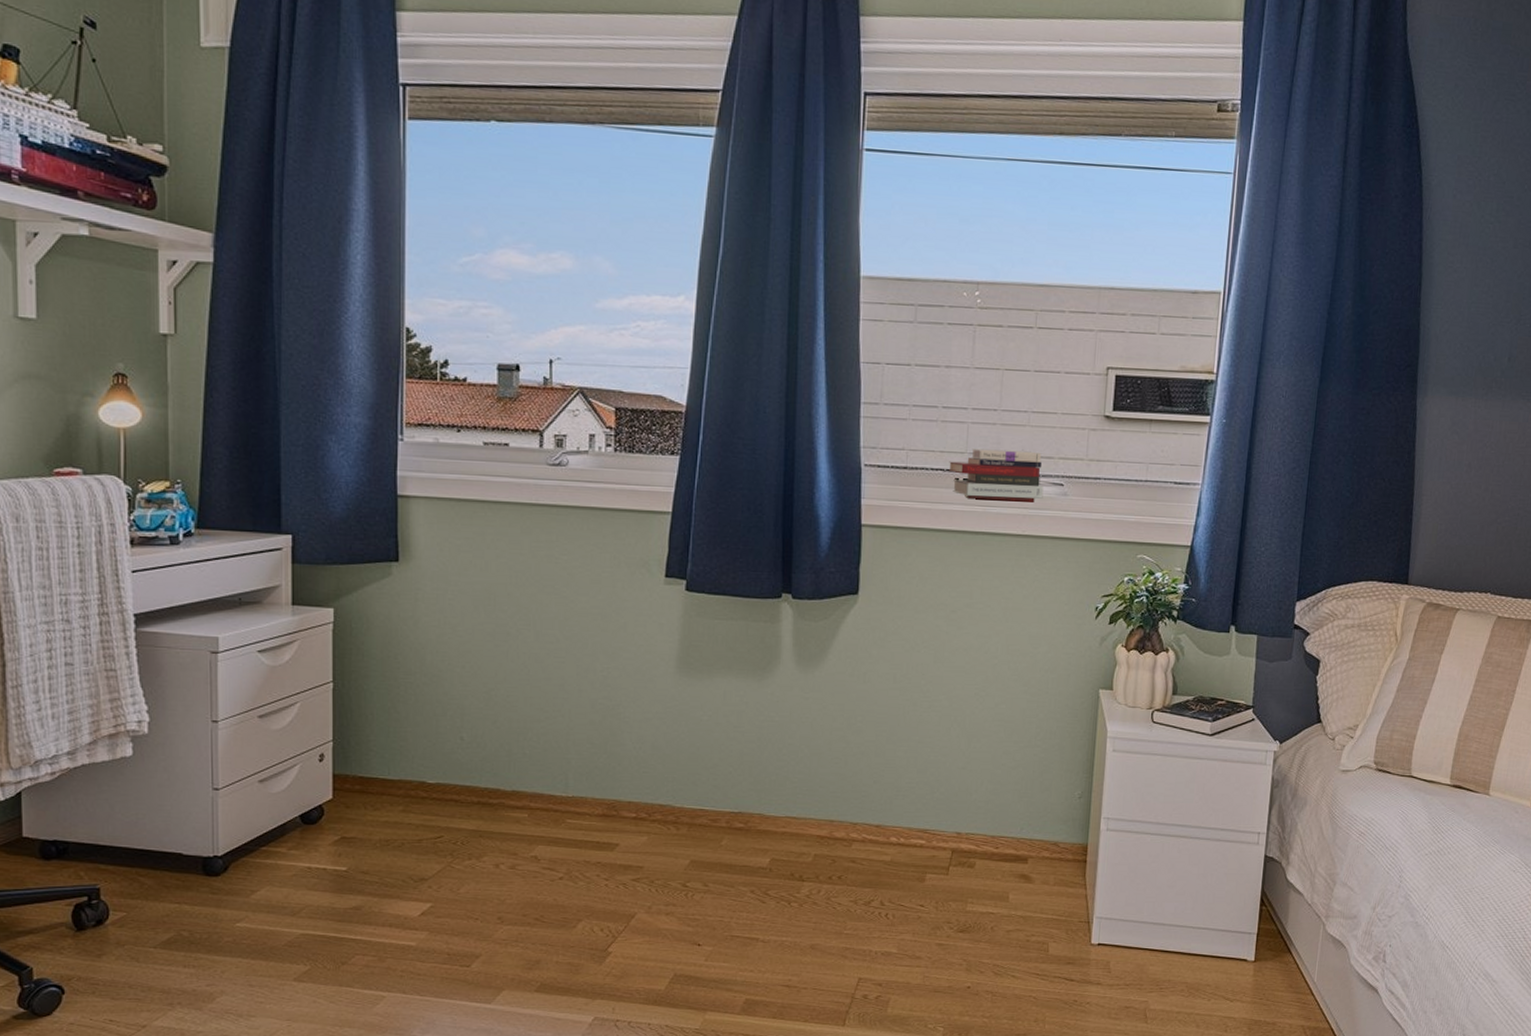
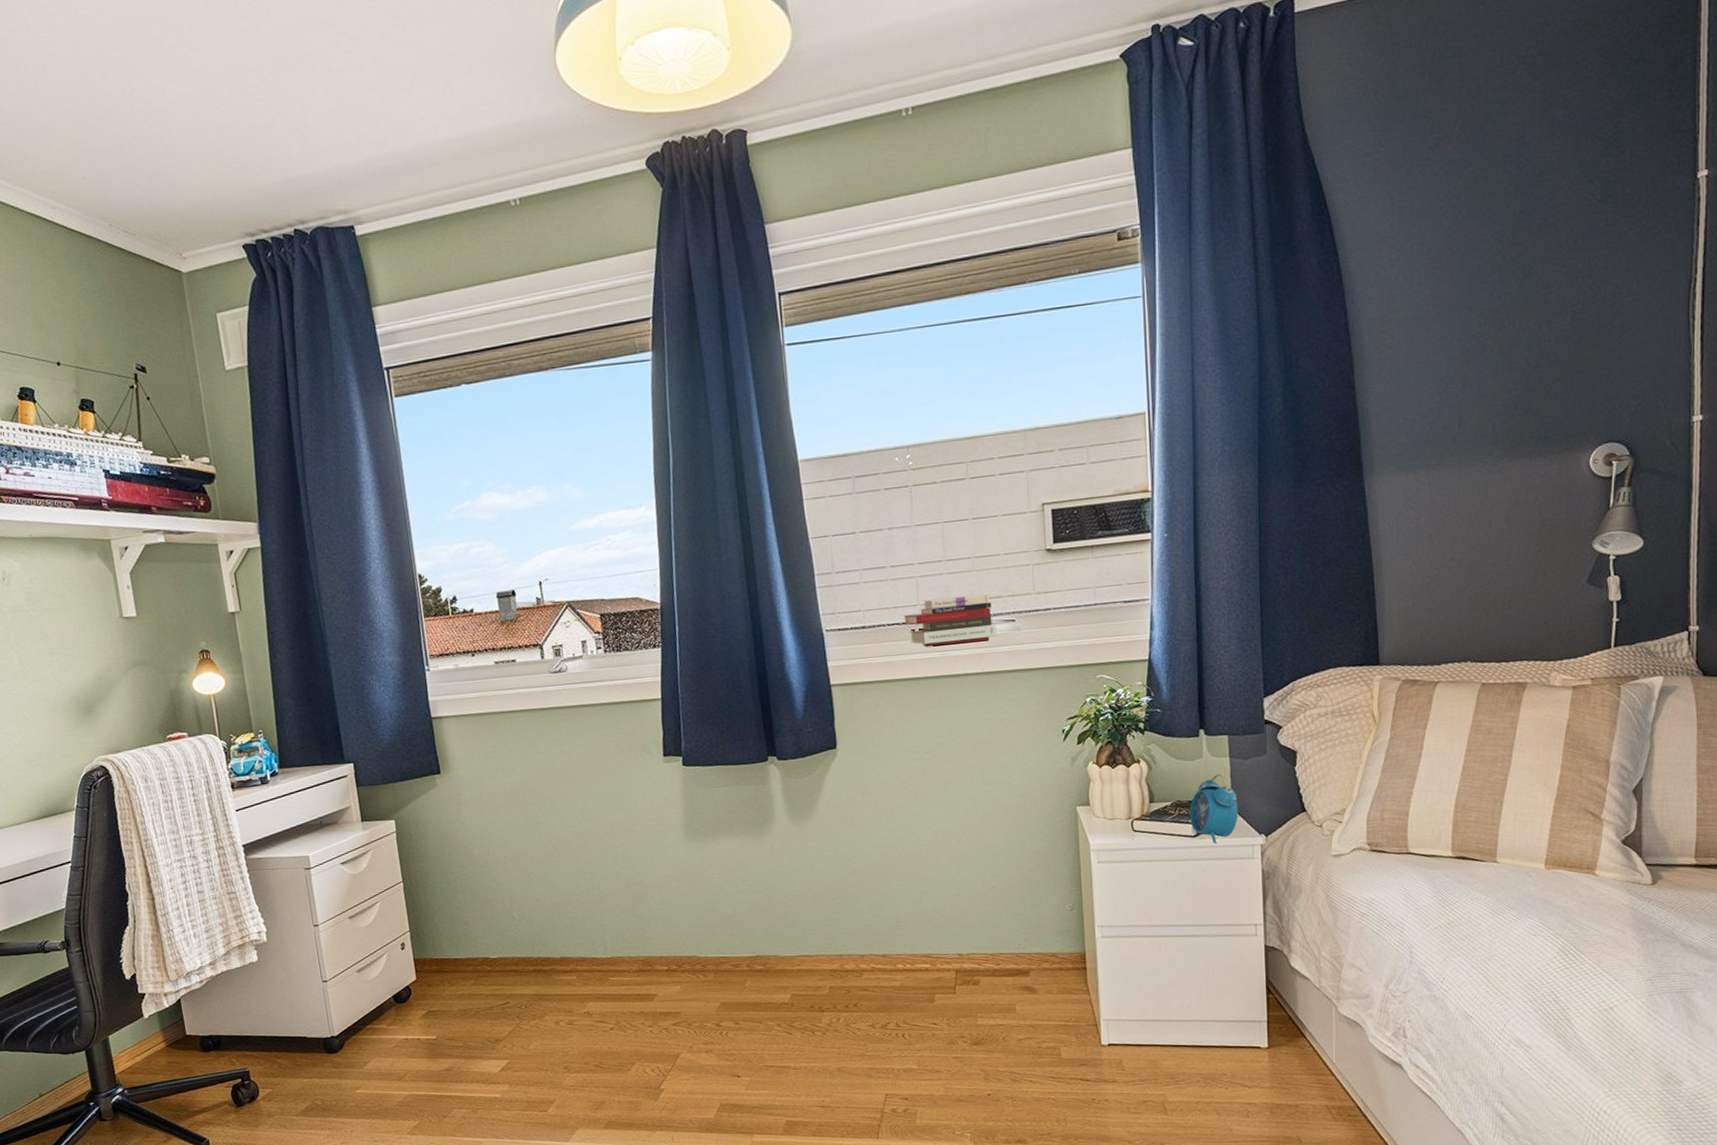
alarm clock: none [1209,673,1258,745] -> present [1189,773,1239,843]

